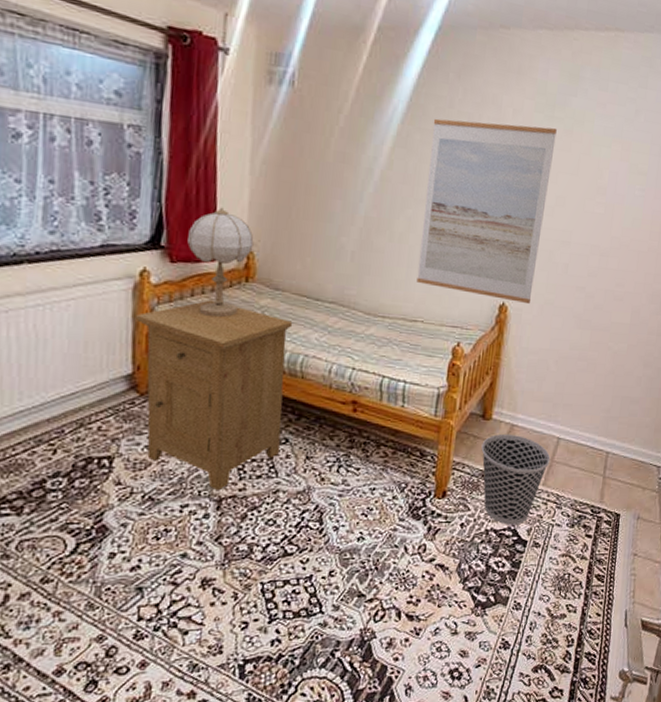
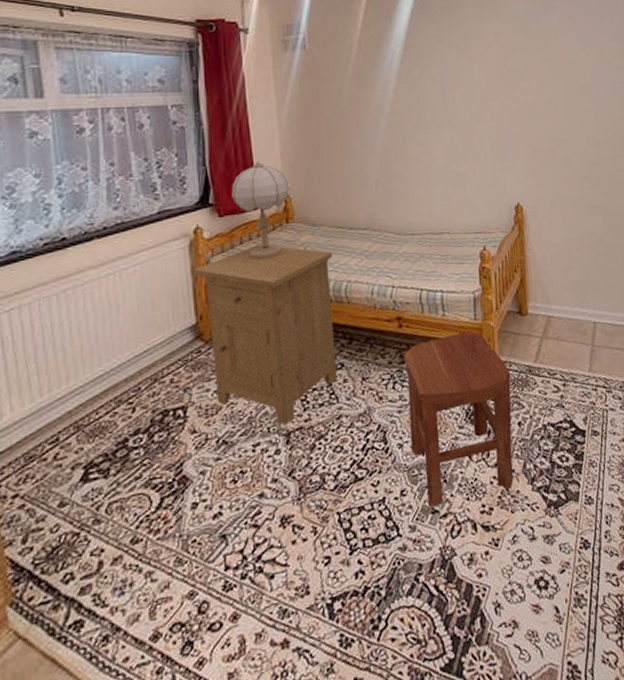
stool: none [346,426,463,592] -> present [403,331,514,508]
wall art: present [416,118,557,305] -> none [428,44,542,201]
wastebasket: present [481,433,551,525] -> none [523,325,591,417]

